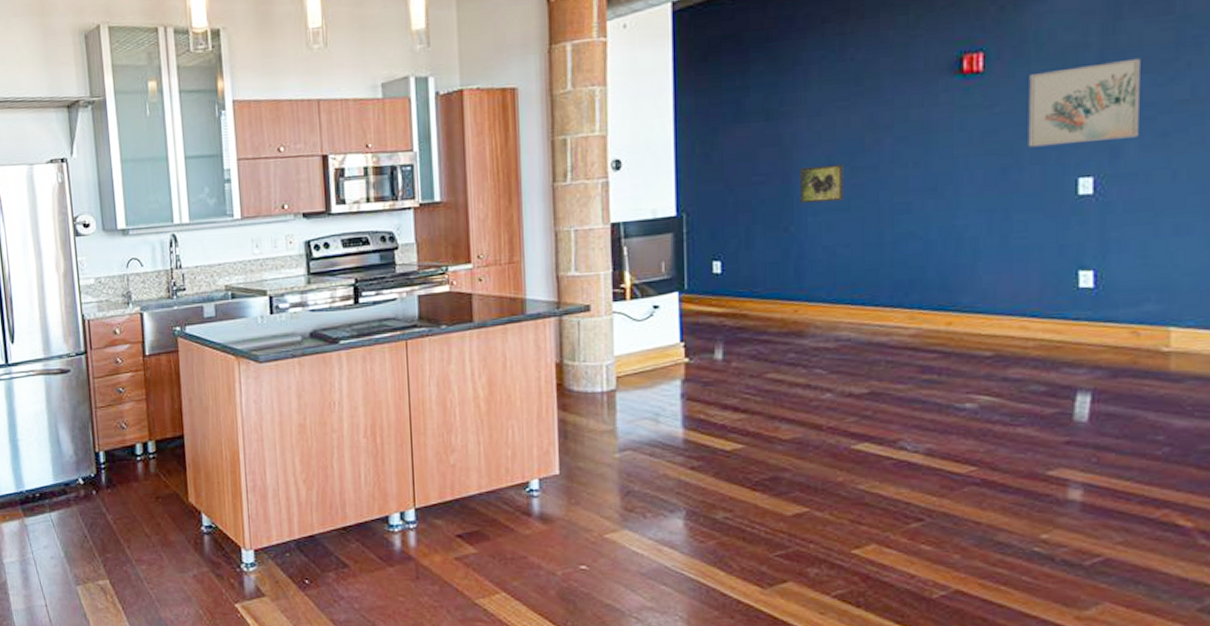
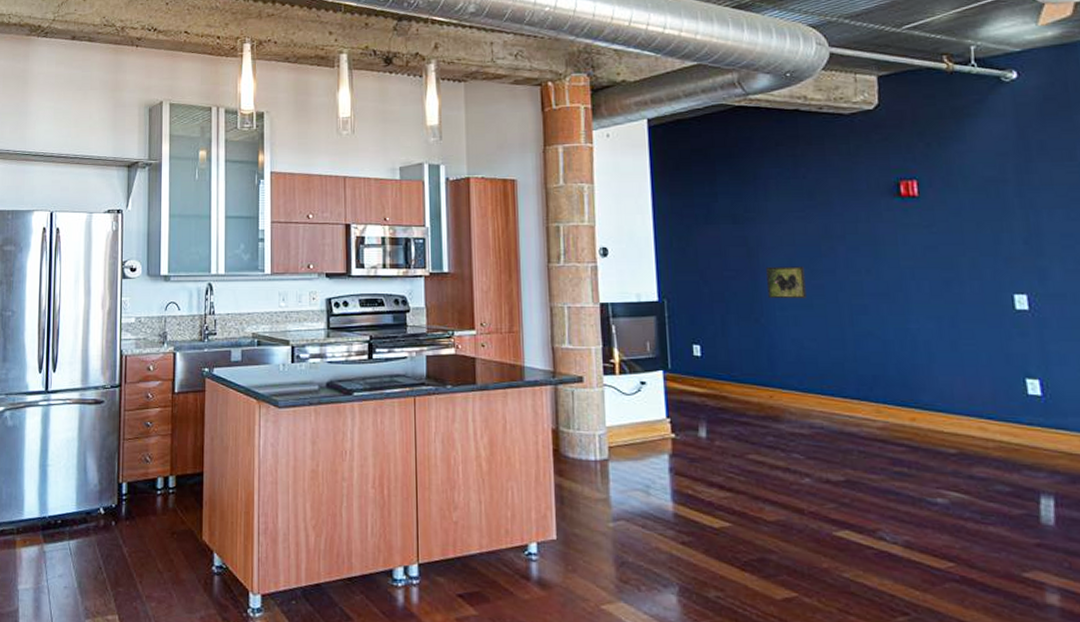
wall art: present [1028,57,1140,148] -> none [959,195,1061,264]

